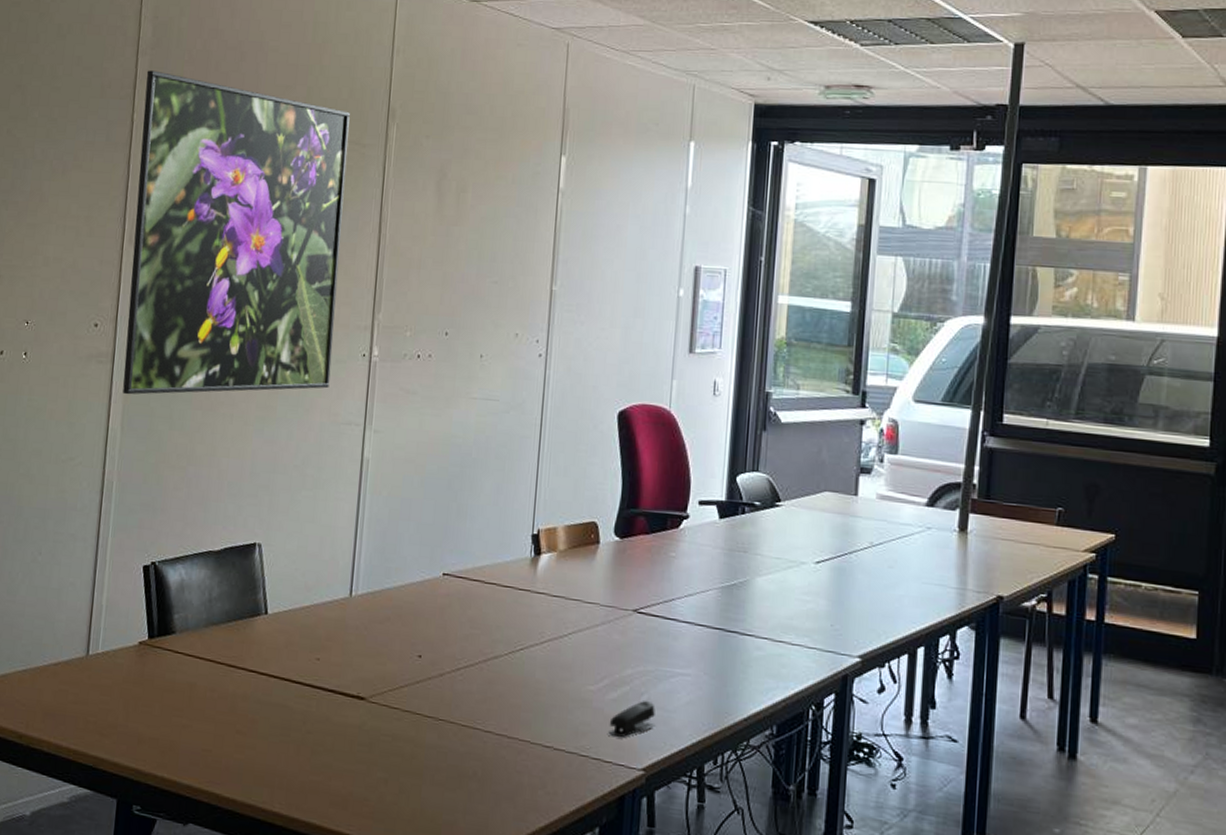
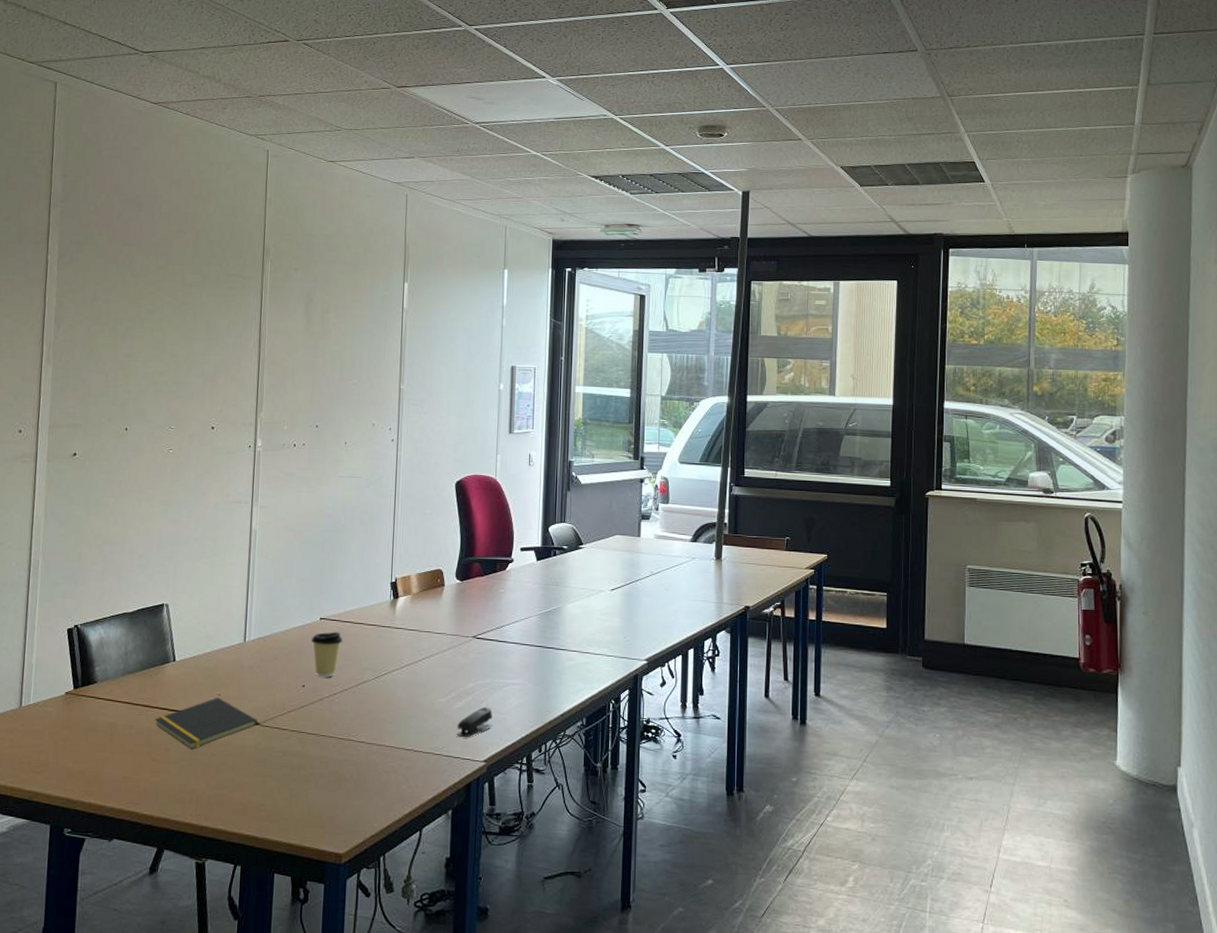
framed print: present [123,70,350,395] -> none [45,219,232,488]
notepad: none [240,662,364,724] -> present [154,697,258,750]
coffee cup: none [432,591,470,649] -> present [312,631,343,678]

